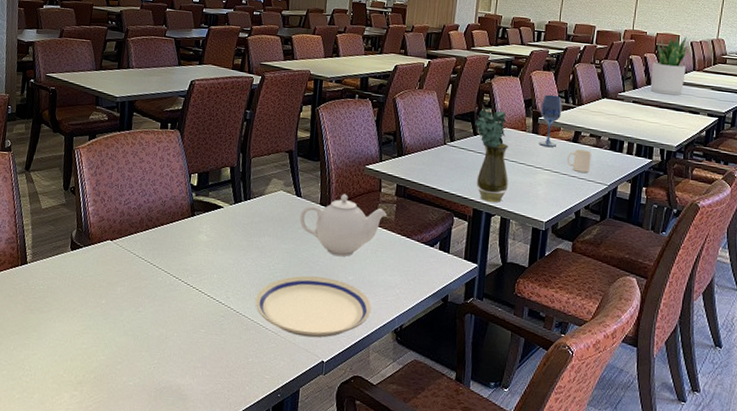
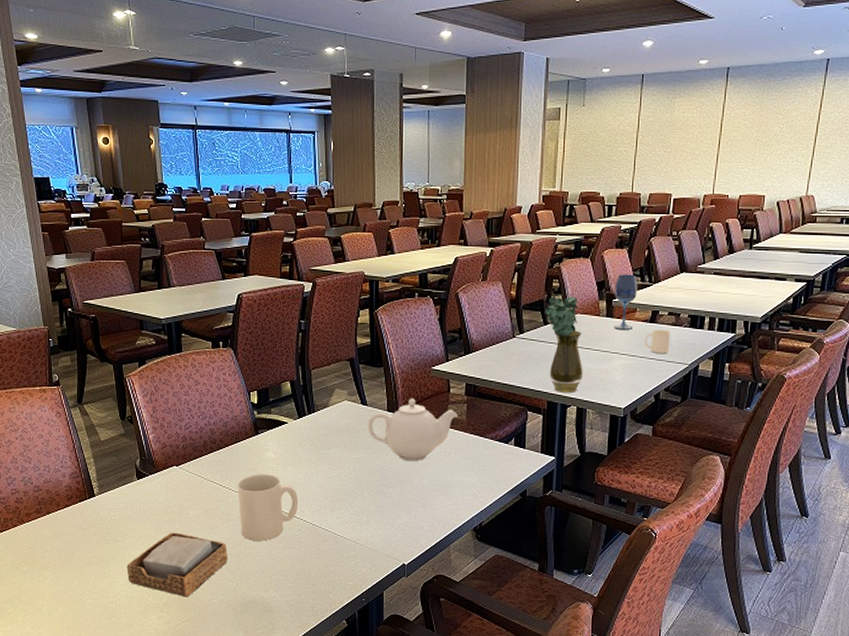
napkin holder: none [46,307,150,377] -> present [126,532,227,598]
cup: none [165,255,226,325] -> present [238,474,299,541]
plate: present [255,275,372,338] -> none [331,483,449,543]
planter: present [650,35,689,96] -> none [733,195,775,262]

